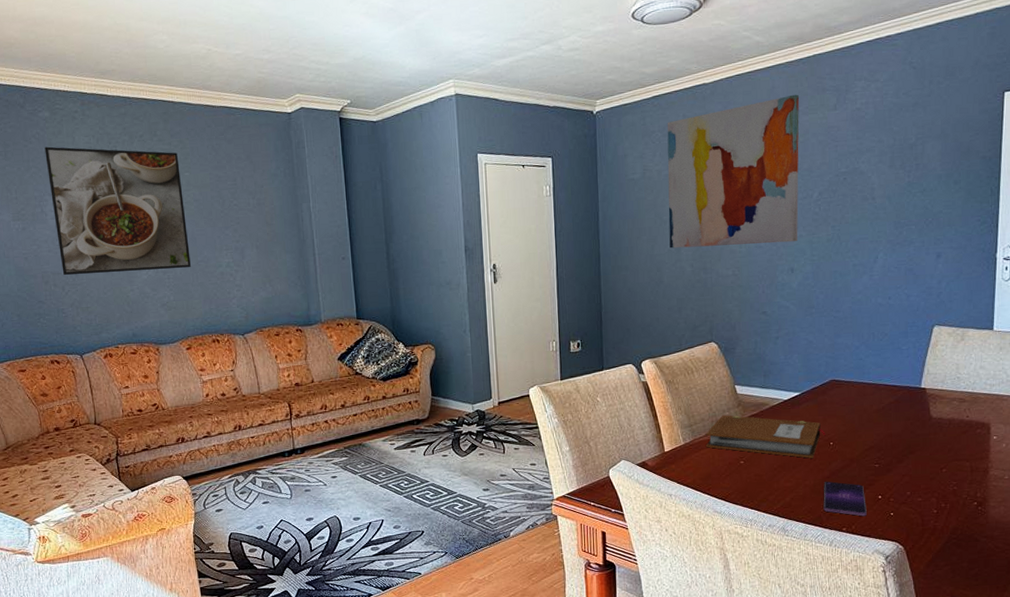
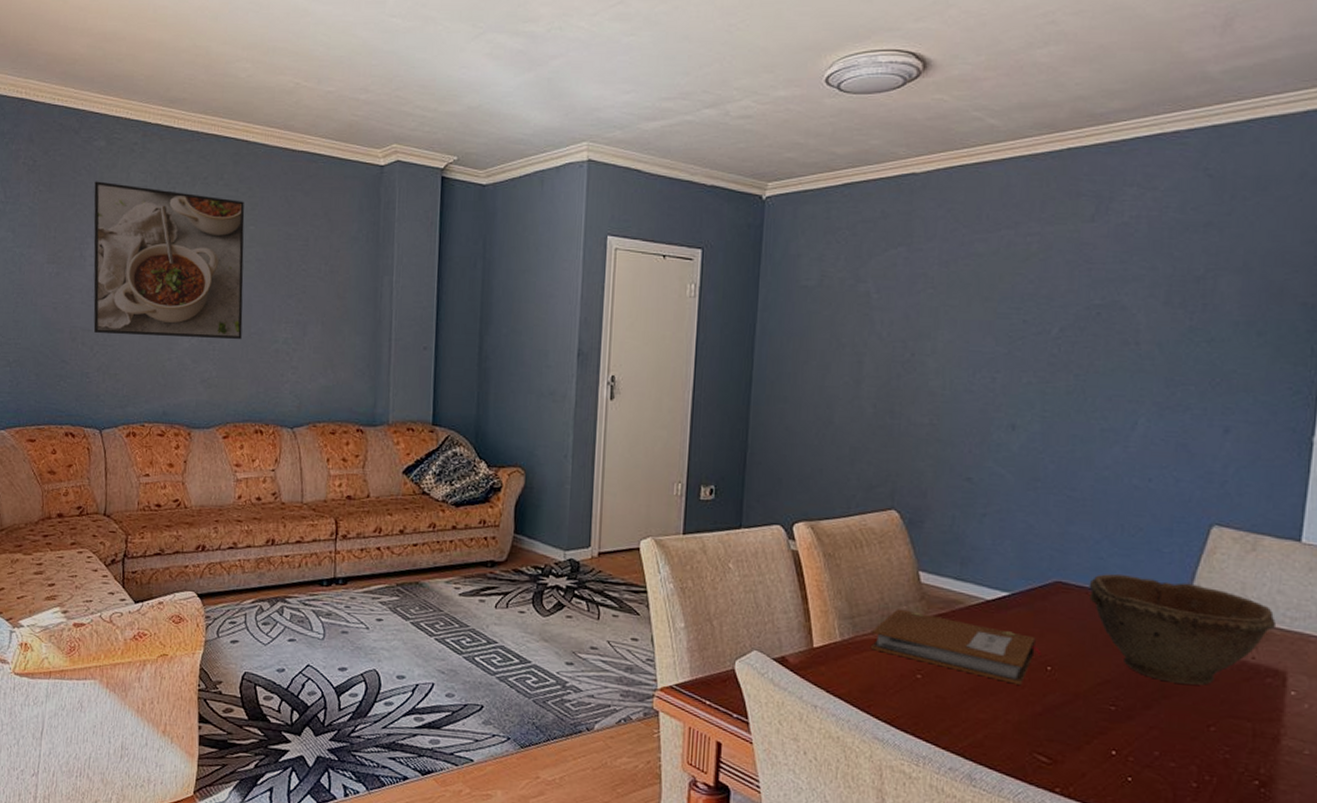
wall art: present [667,94,799,249] -> none [846,197,1042,390]
smartphone: present [823,481,867,517] -> none [1029,719,1093,777]
bowl: none [854,368,980,442] -> present [1089,573,1276,685]

